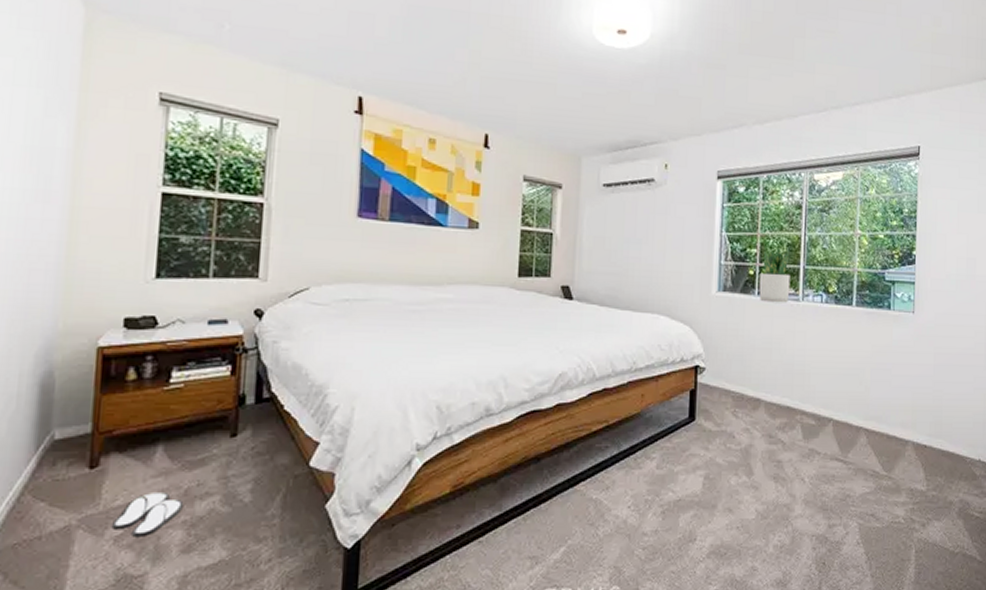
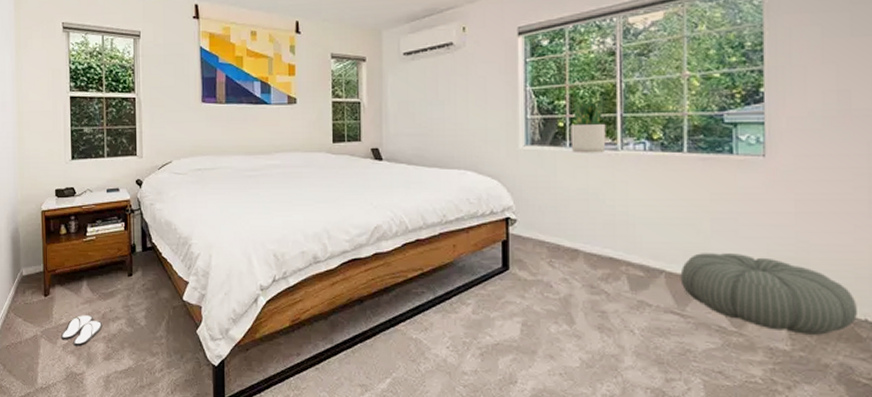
pouf: none [845,402,974,475] -> present [680,253,857,335]

